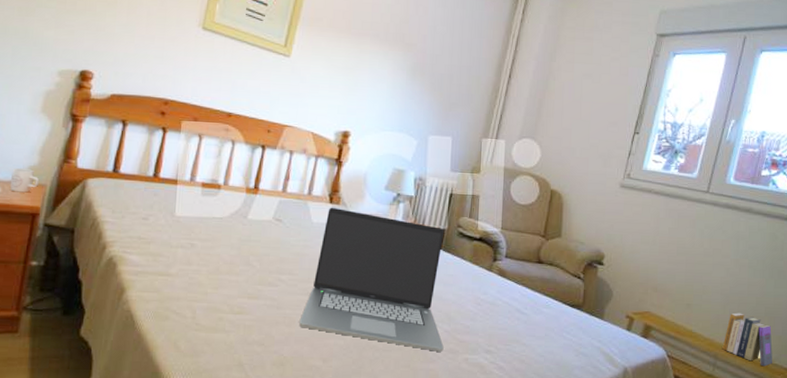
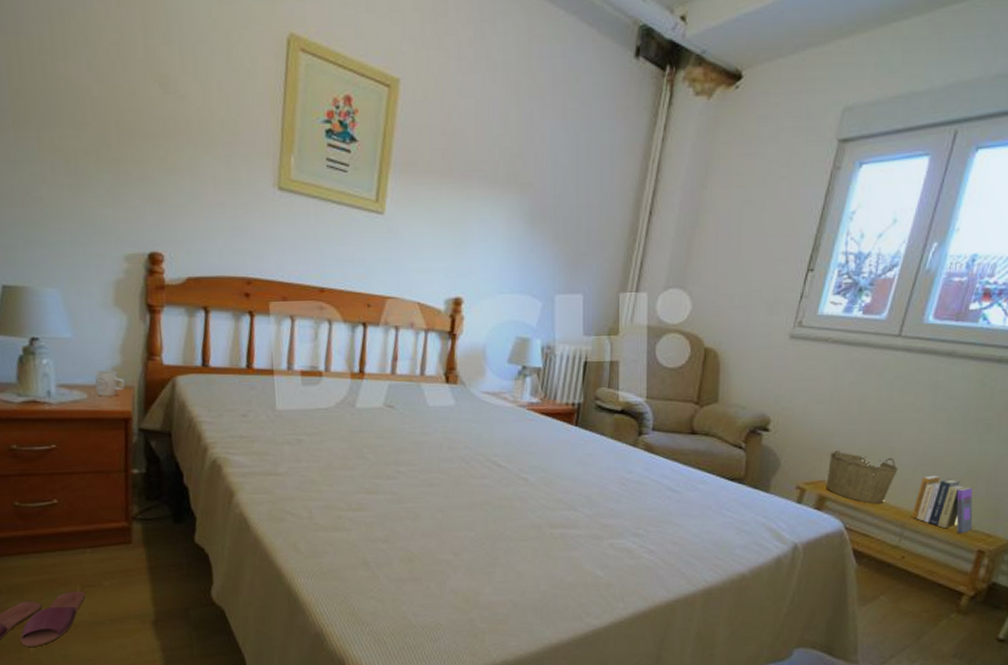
laptop: present [299,207,445,352] -> none [424,387,586,538]
basket: none [651,286,710,336] -> present [826,450,898,504]

